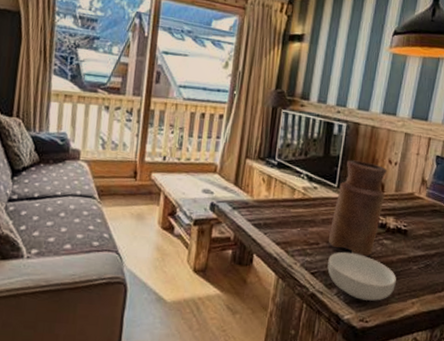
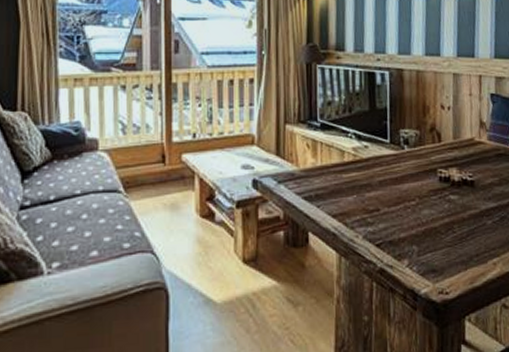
cereal bowl: present [327,251,396,301] -> none [393,214,472,269]
vase: present [329,160,388,257] -> none [389,110,444,218]

